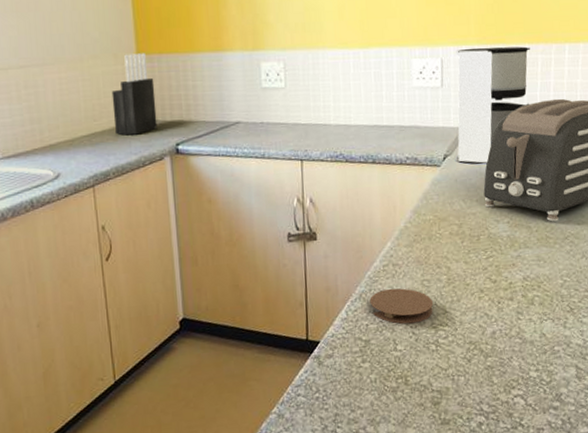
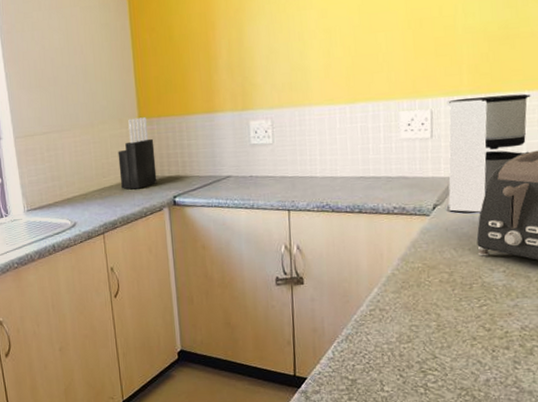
coaster: present [369,288,434,324] -> none [356,332,422,367]

